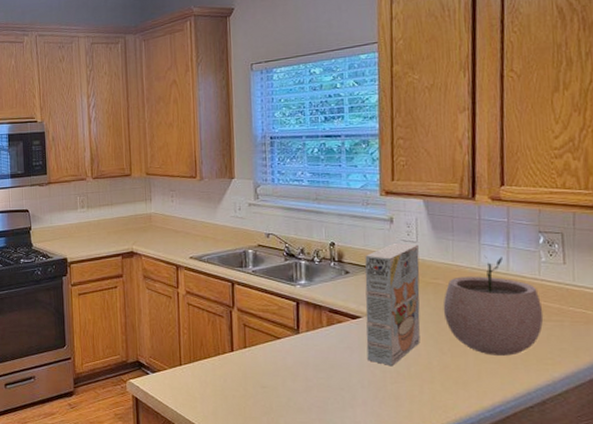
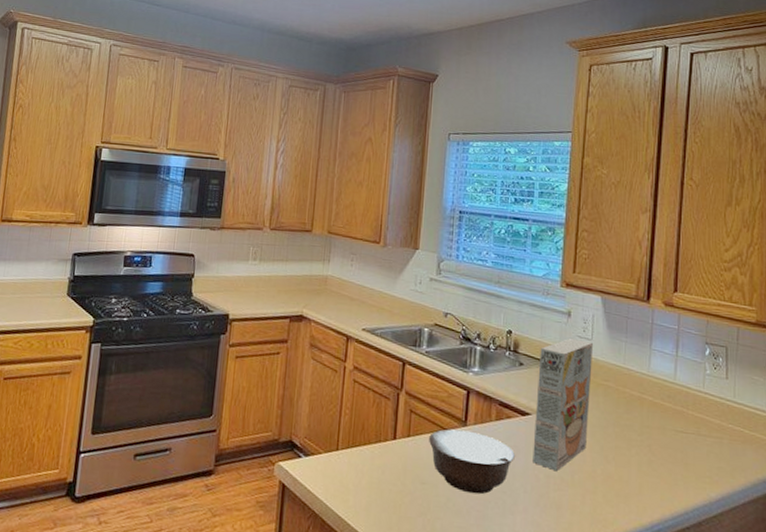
bowl: none [265,338,349,393] -> present [429,429,515,494]
plant pot: present [443,256,544,356] -> none [611,362,705,470]

